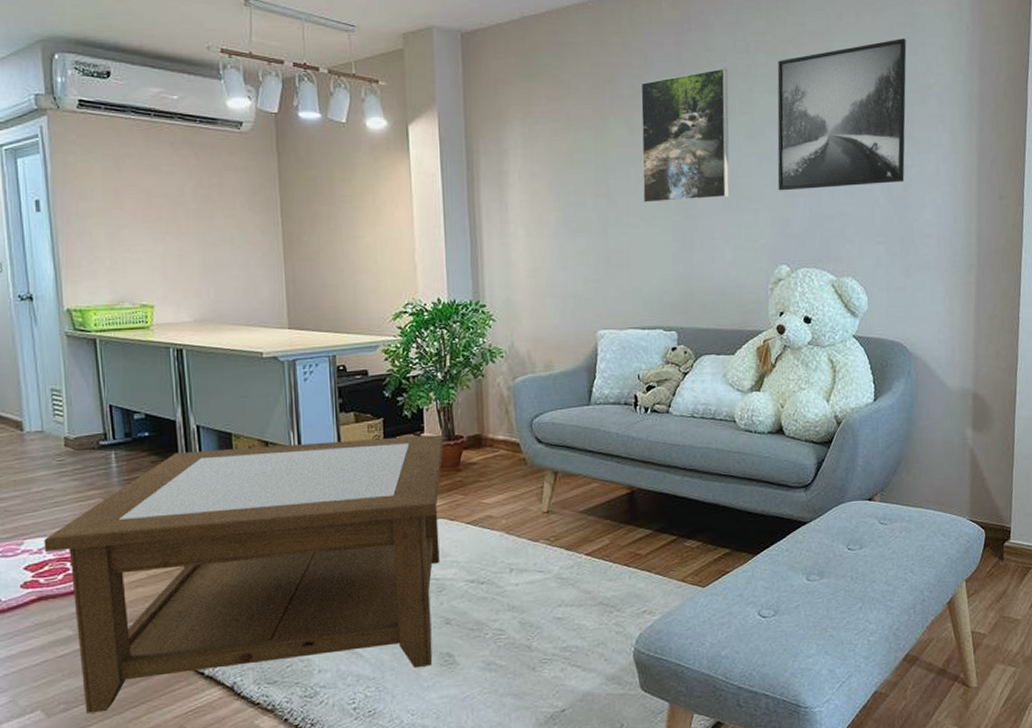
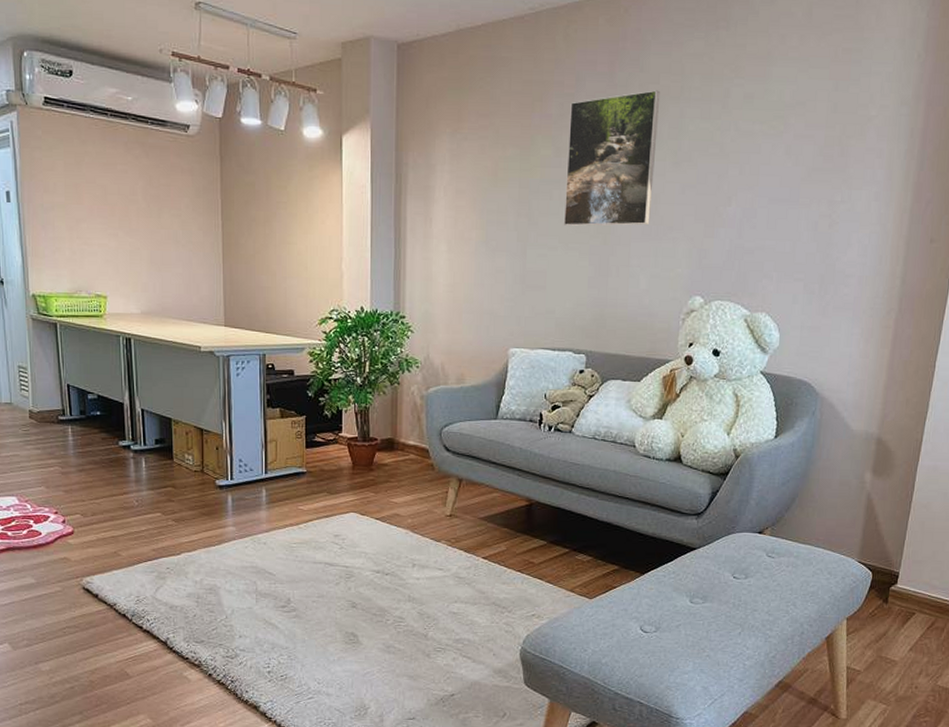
coffee table: present [43,434,444,714] -> none [11,432,359,651]
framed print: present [777,39,907,191] -> none [699,65,851,221]

